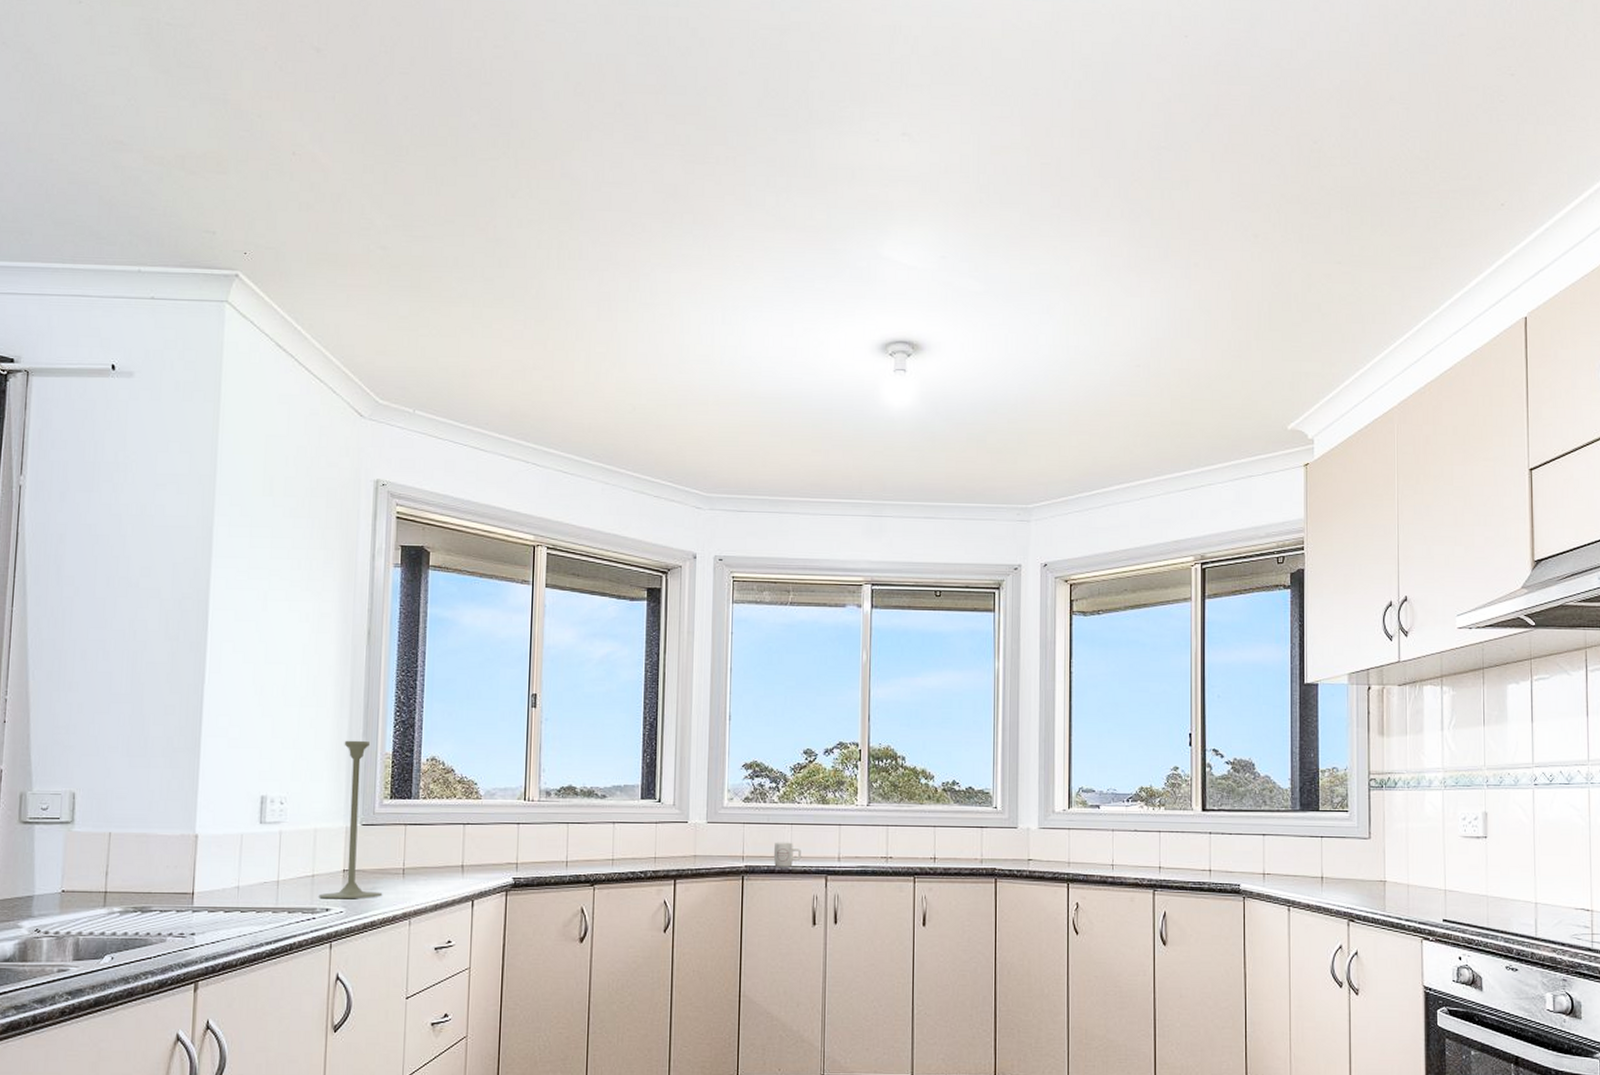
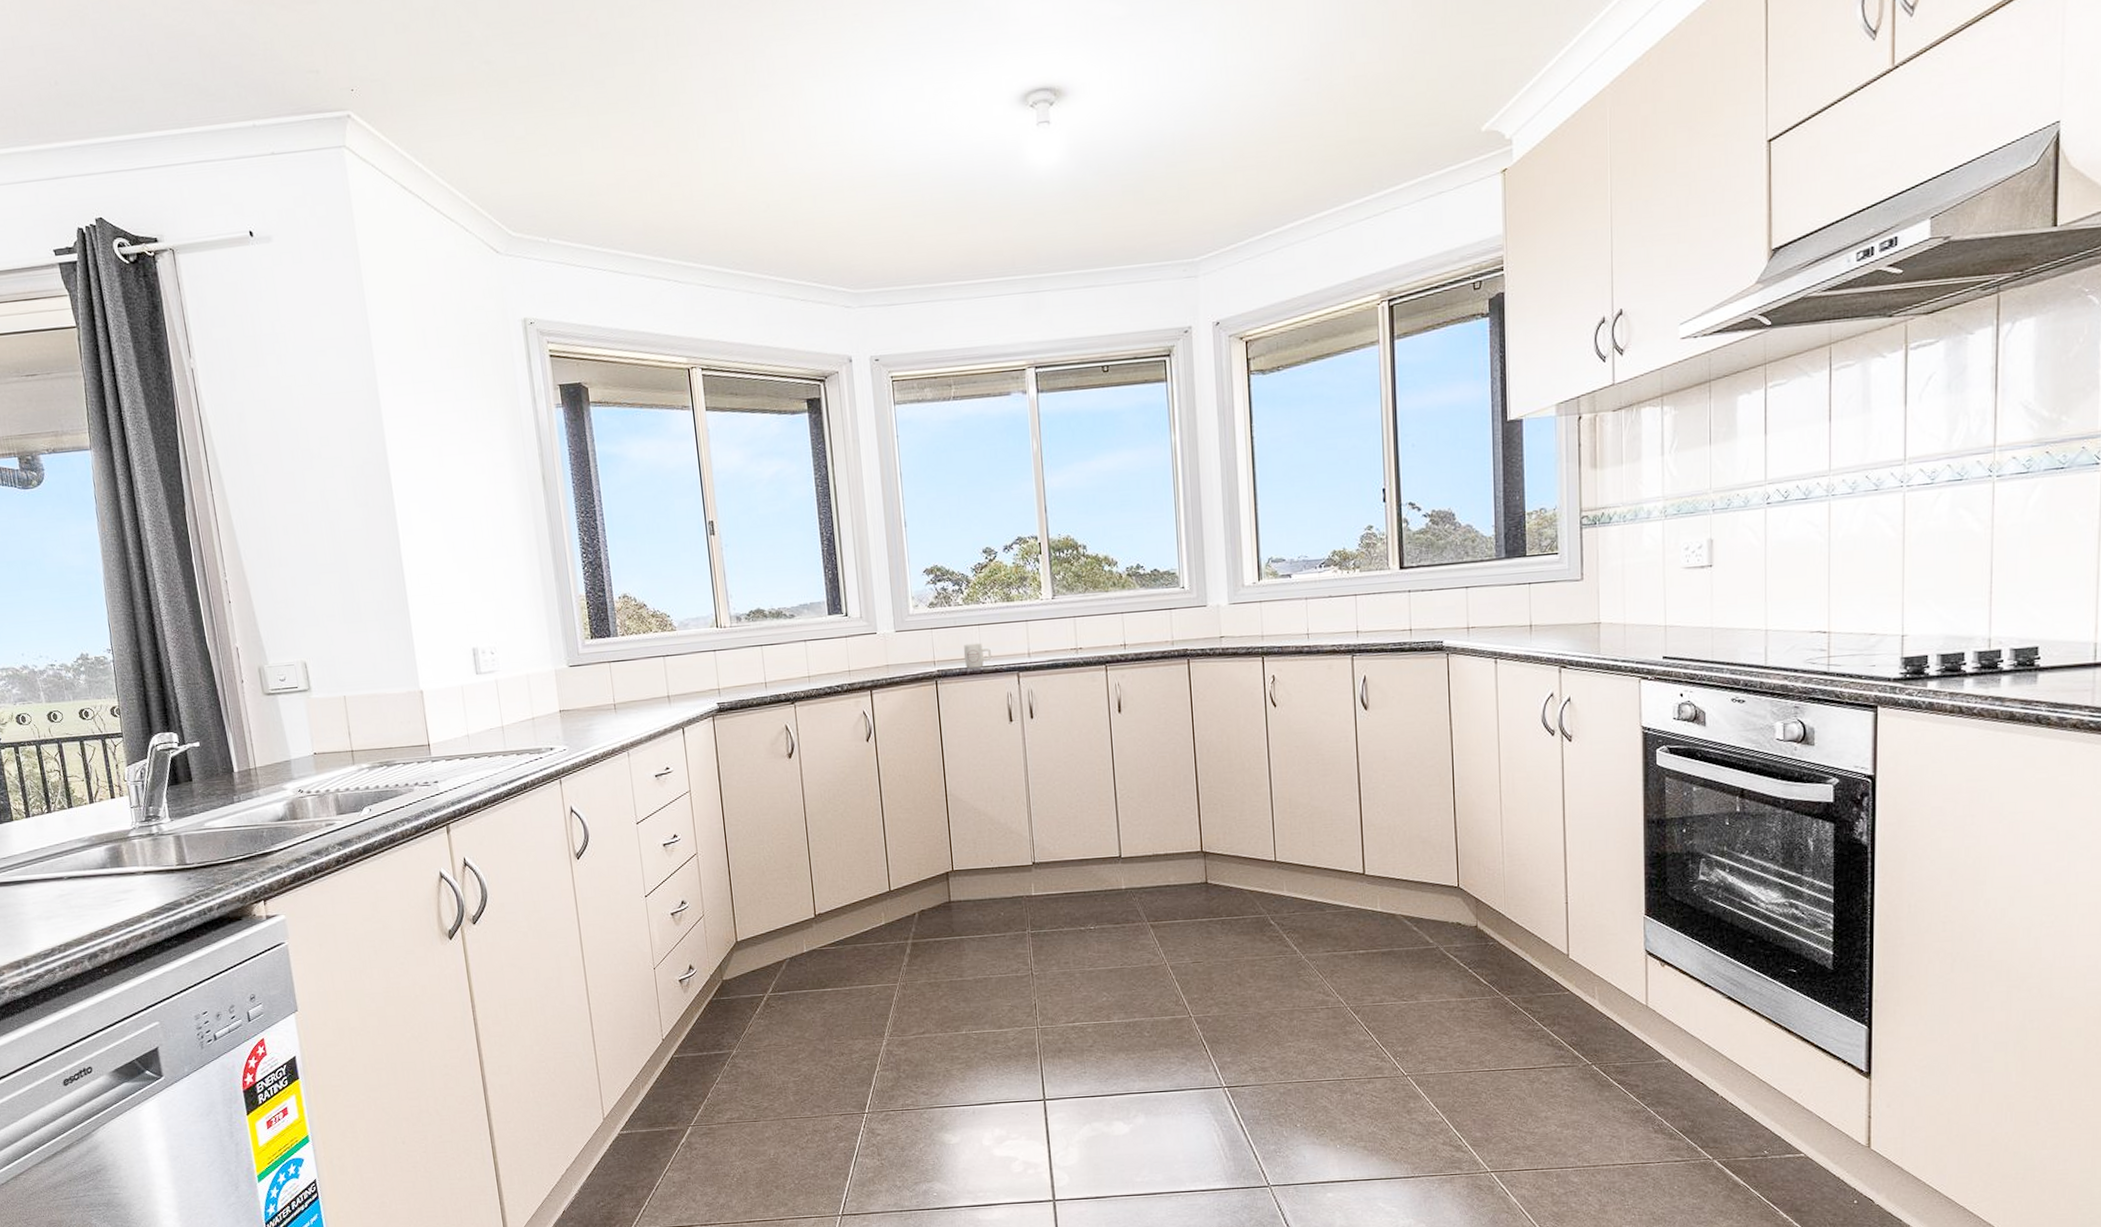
candlestick: present [319,740,383,899] -> none [539,585,600,739]

